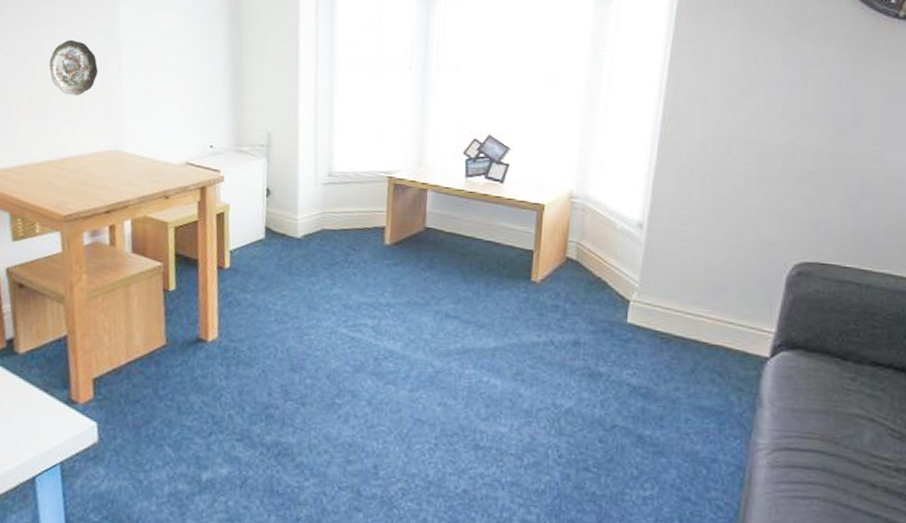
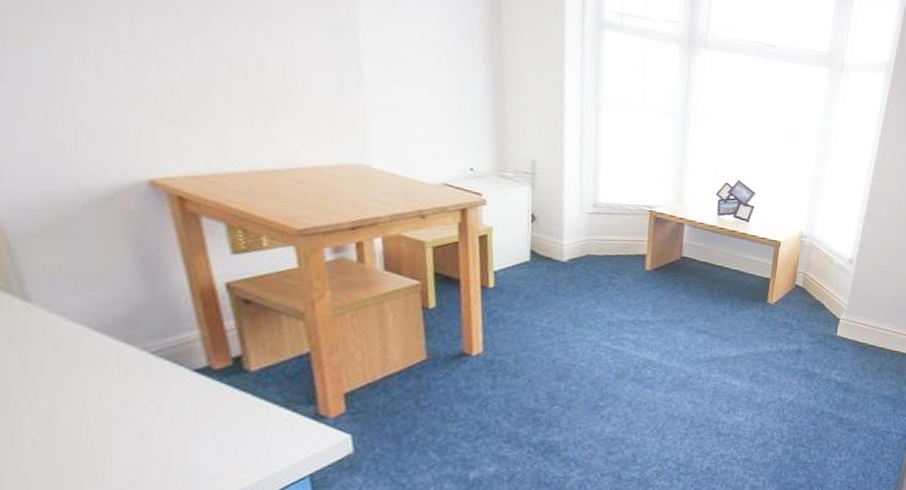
decorative plate: present [49,39,99,95] -> none [267,37,334,101]

